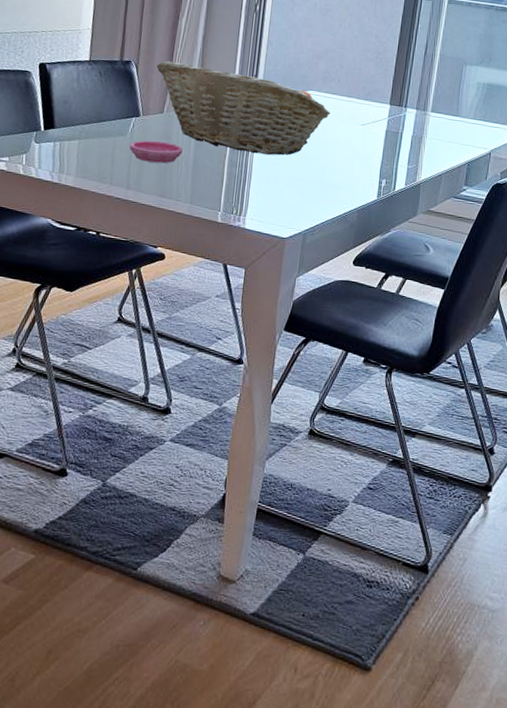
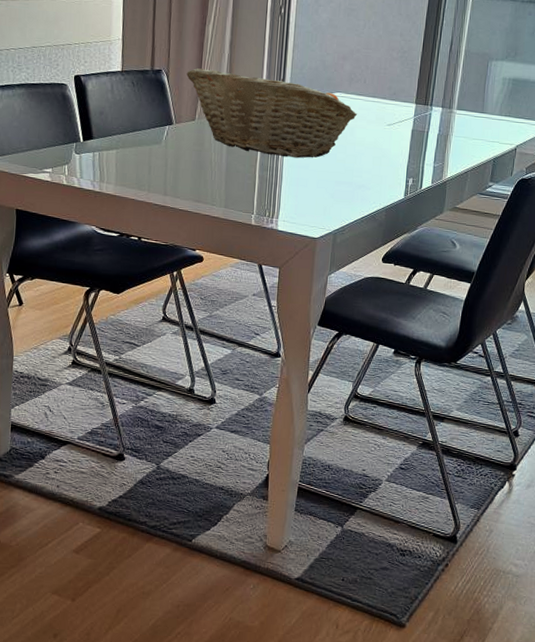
saucer: present [129,140,183,164] -> none [165,148,216,170]

